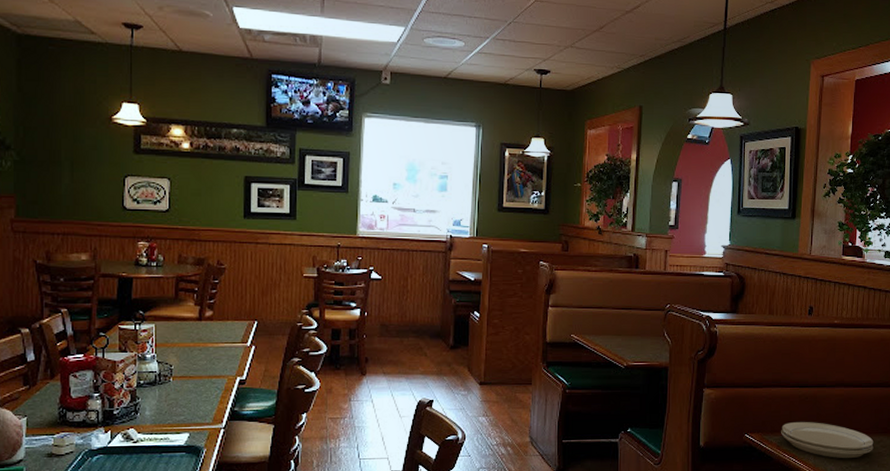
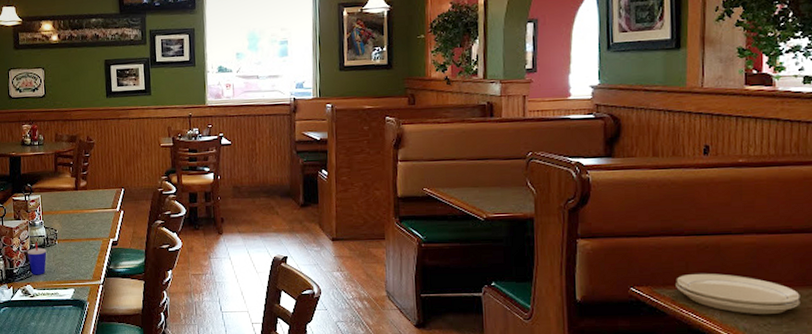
beverage cup: none [133,378,158,417] -> present [27,242,47,275]

